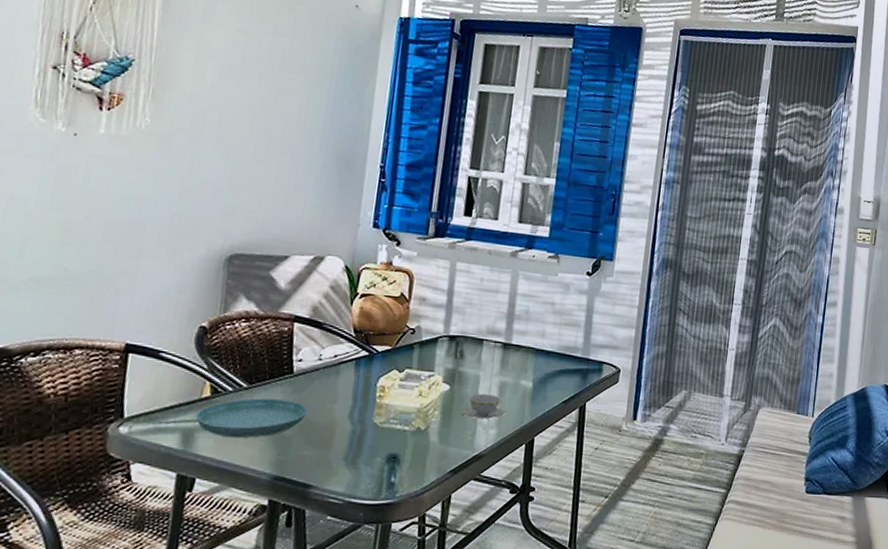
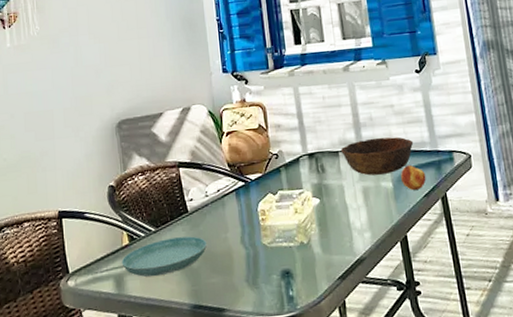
teacup: present [461,393,506,419] -> none [335,200,375,226]
bowl: none [486,332,566,373] -> present [341,137,414,176]
fruit: none [543,369,570,394] -> present [401,166,426,190]

